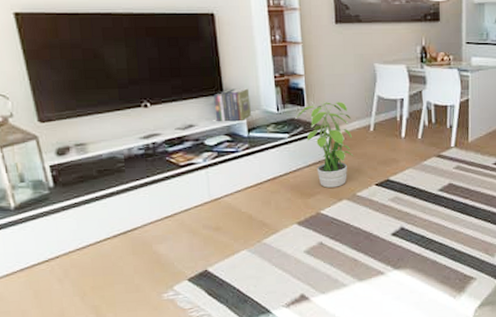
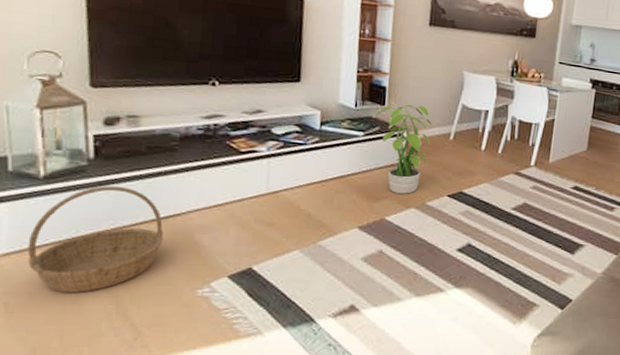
basket: none [12,209,126,308] -> present [27,186,164,293]
books: present [214,88,251,122] -> none [288,77,329,113]

